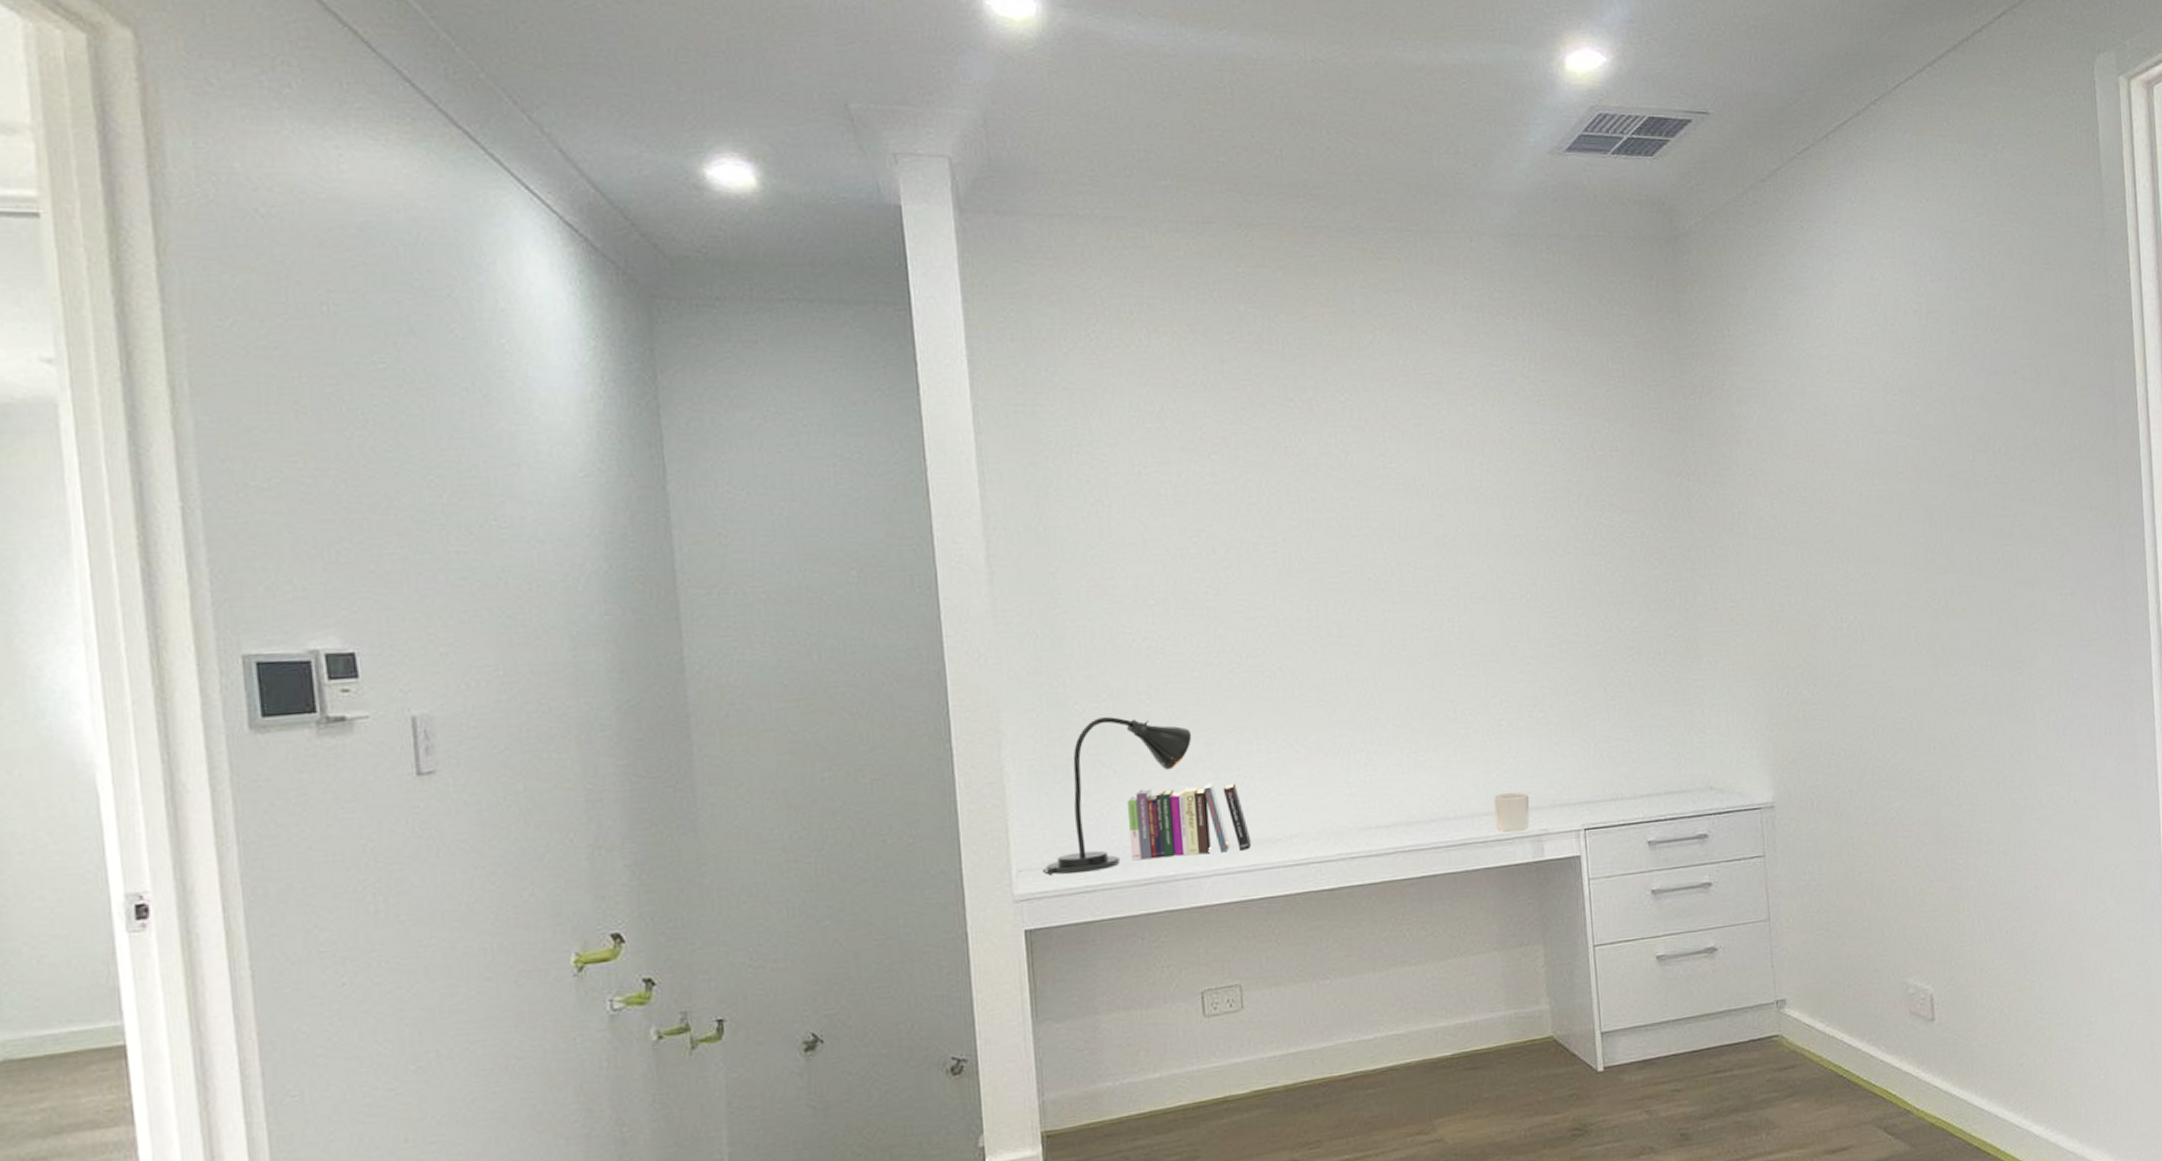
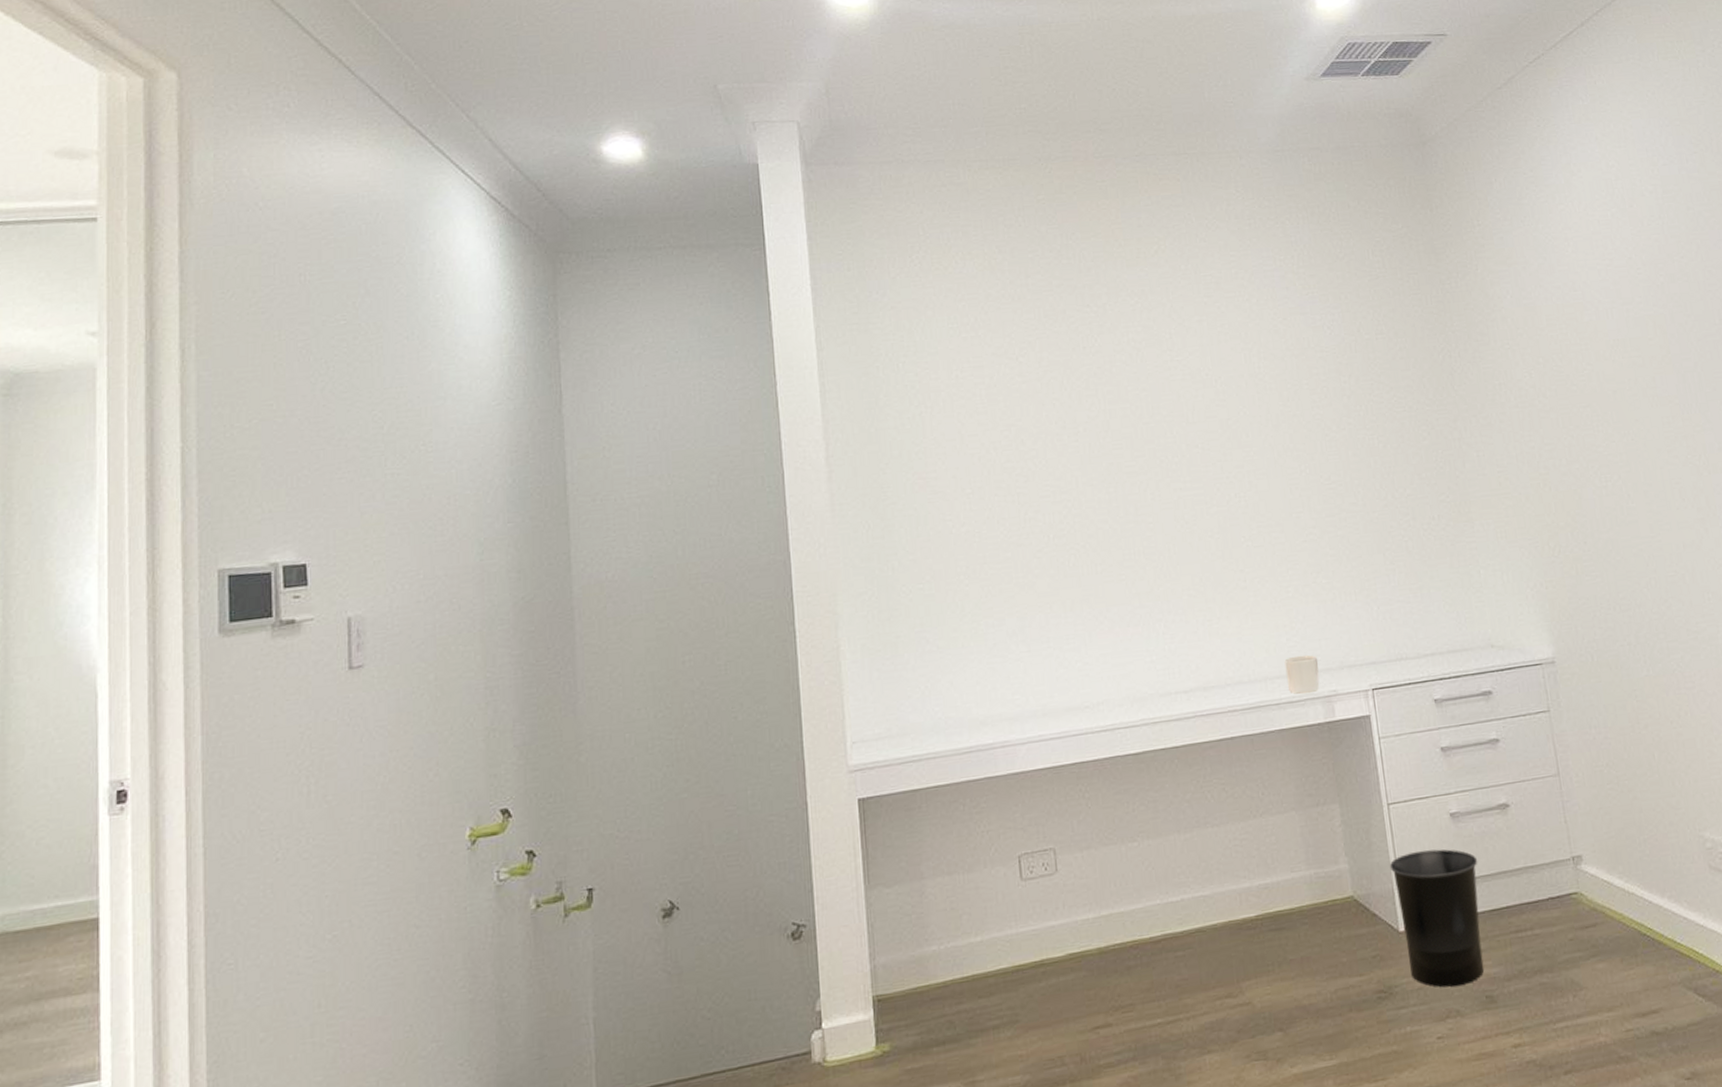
desk lamp: present [1043,717,1192,877] -> none [874,596,1006,747]
books: present [1126,783,1252,861] -> none [948,654,1062,731]
waste bin: none [1591,991,1682,1125] -> present [1389,849,1485,988]

